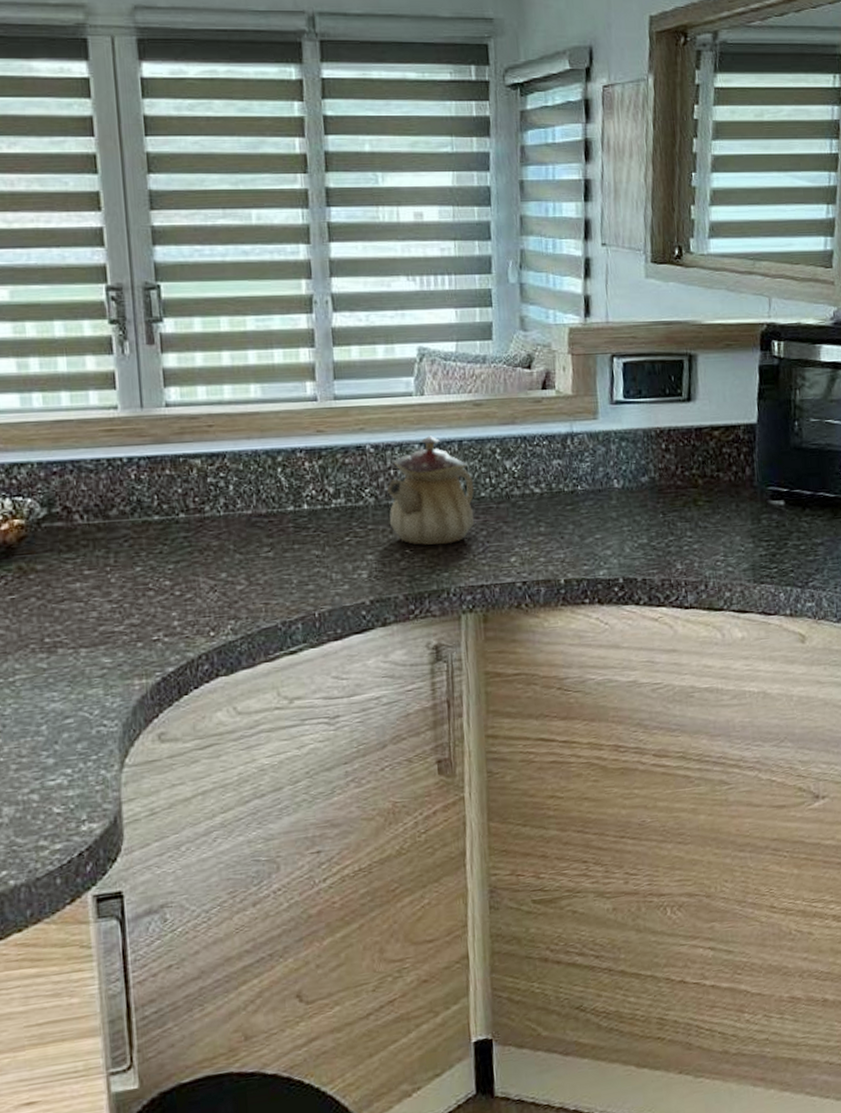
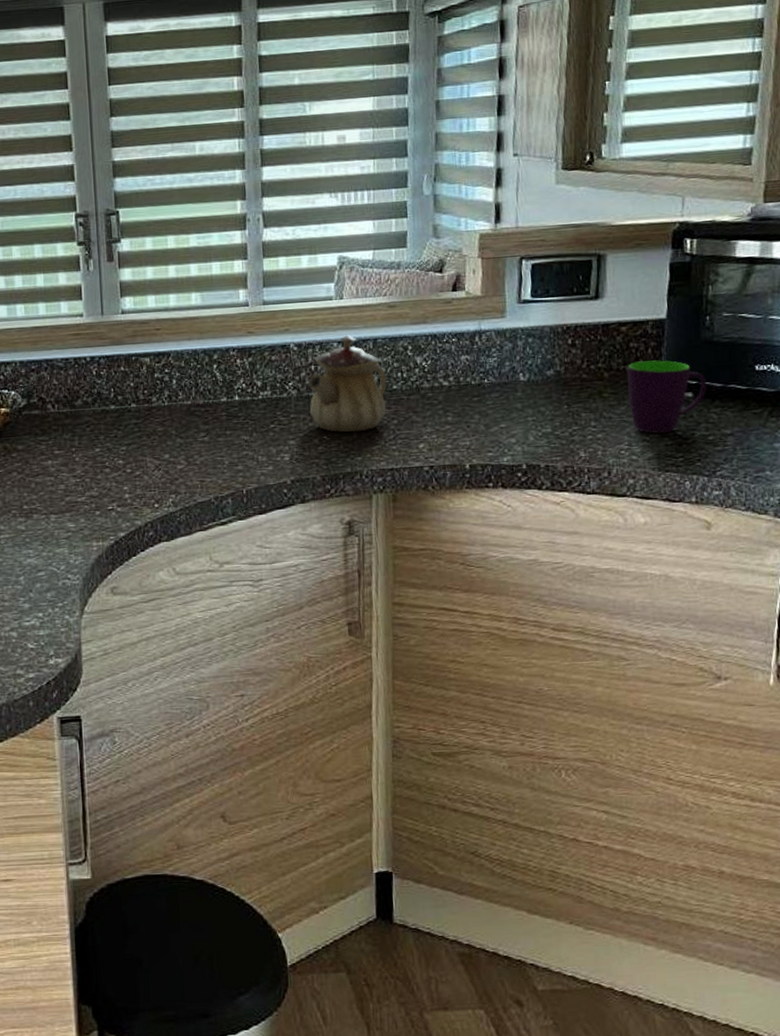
mug: none [720,466,797,544] -> present [627,360,707,434]

